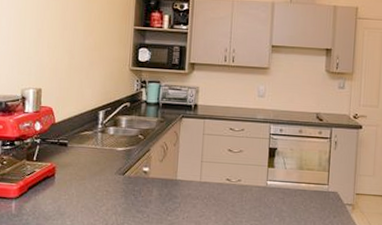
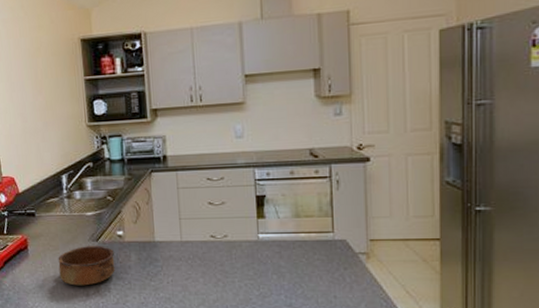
bowl: none [82,178,139,216] -> present [58,246,115,286]

